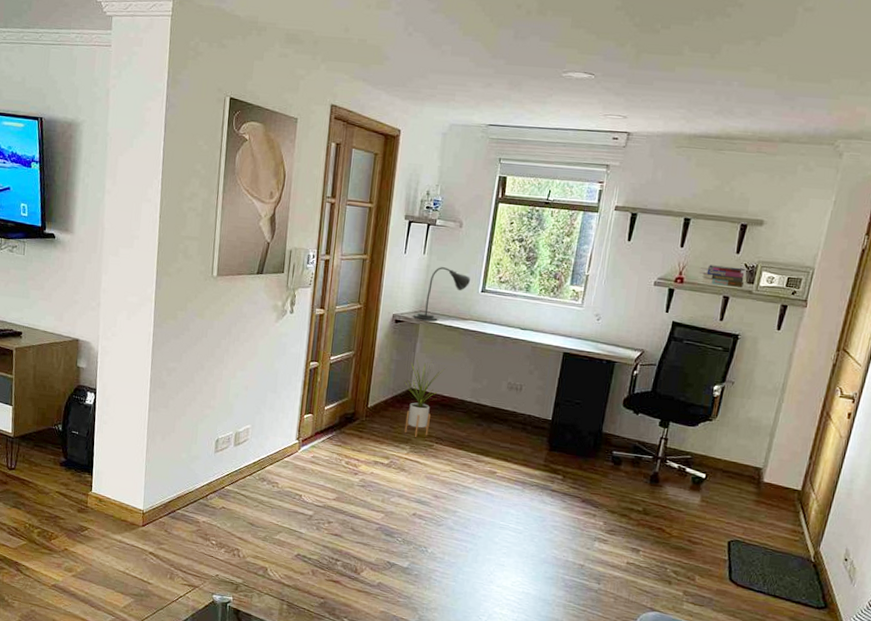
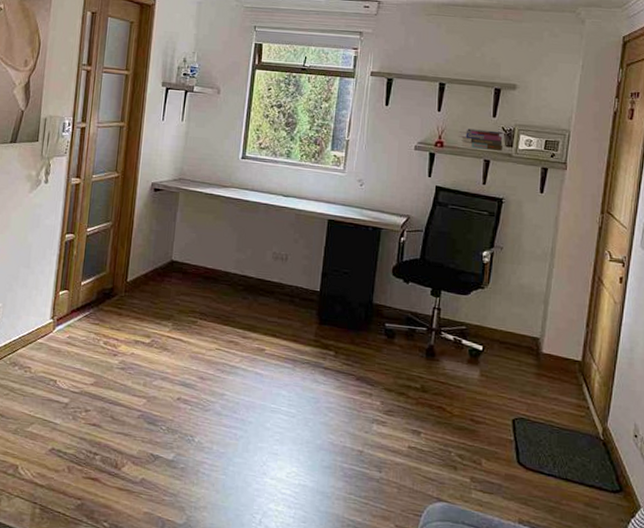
house plant: present [404,359,445,437] -> none [164,230,207,313]
desk lamp: present [411,267,471,322] -> none [171,133,231,190]

